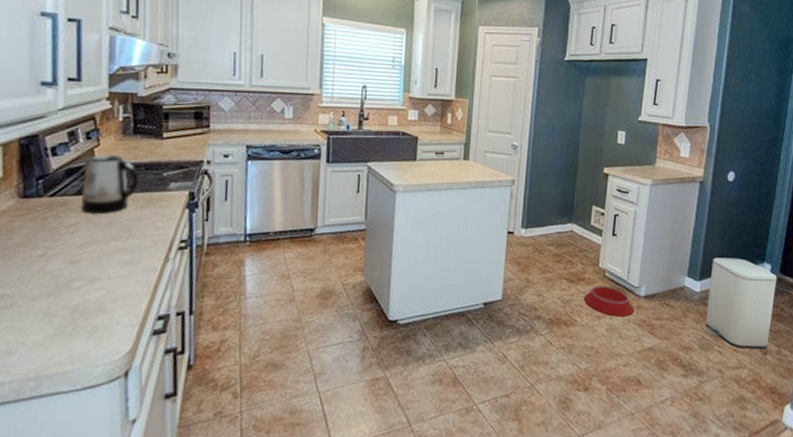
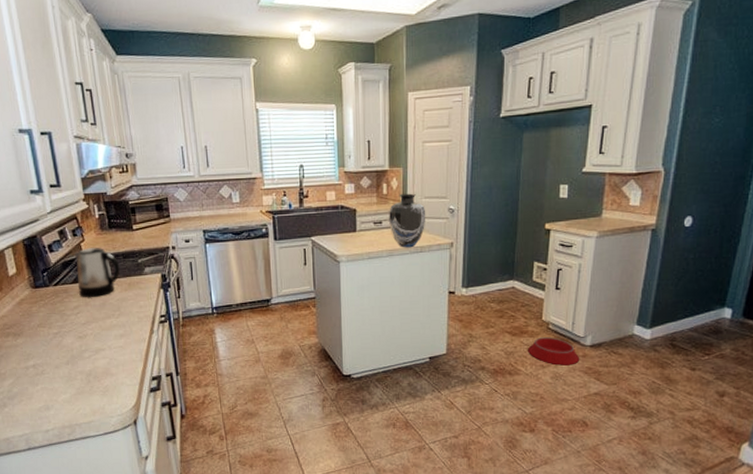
vase: none [451,125,490,182] -> present [389,193,426,248]
pedal bin: present [701,257,777,349] -> none [652,304,739,391]

